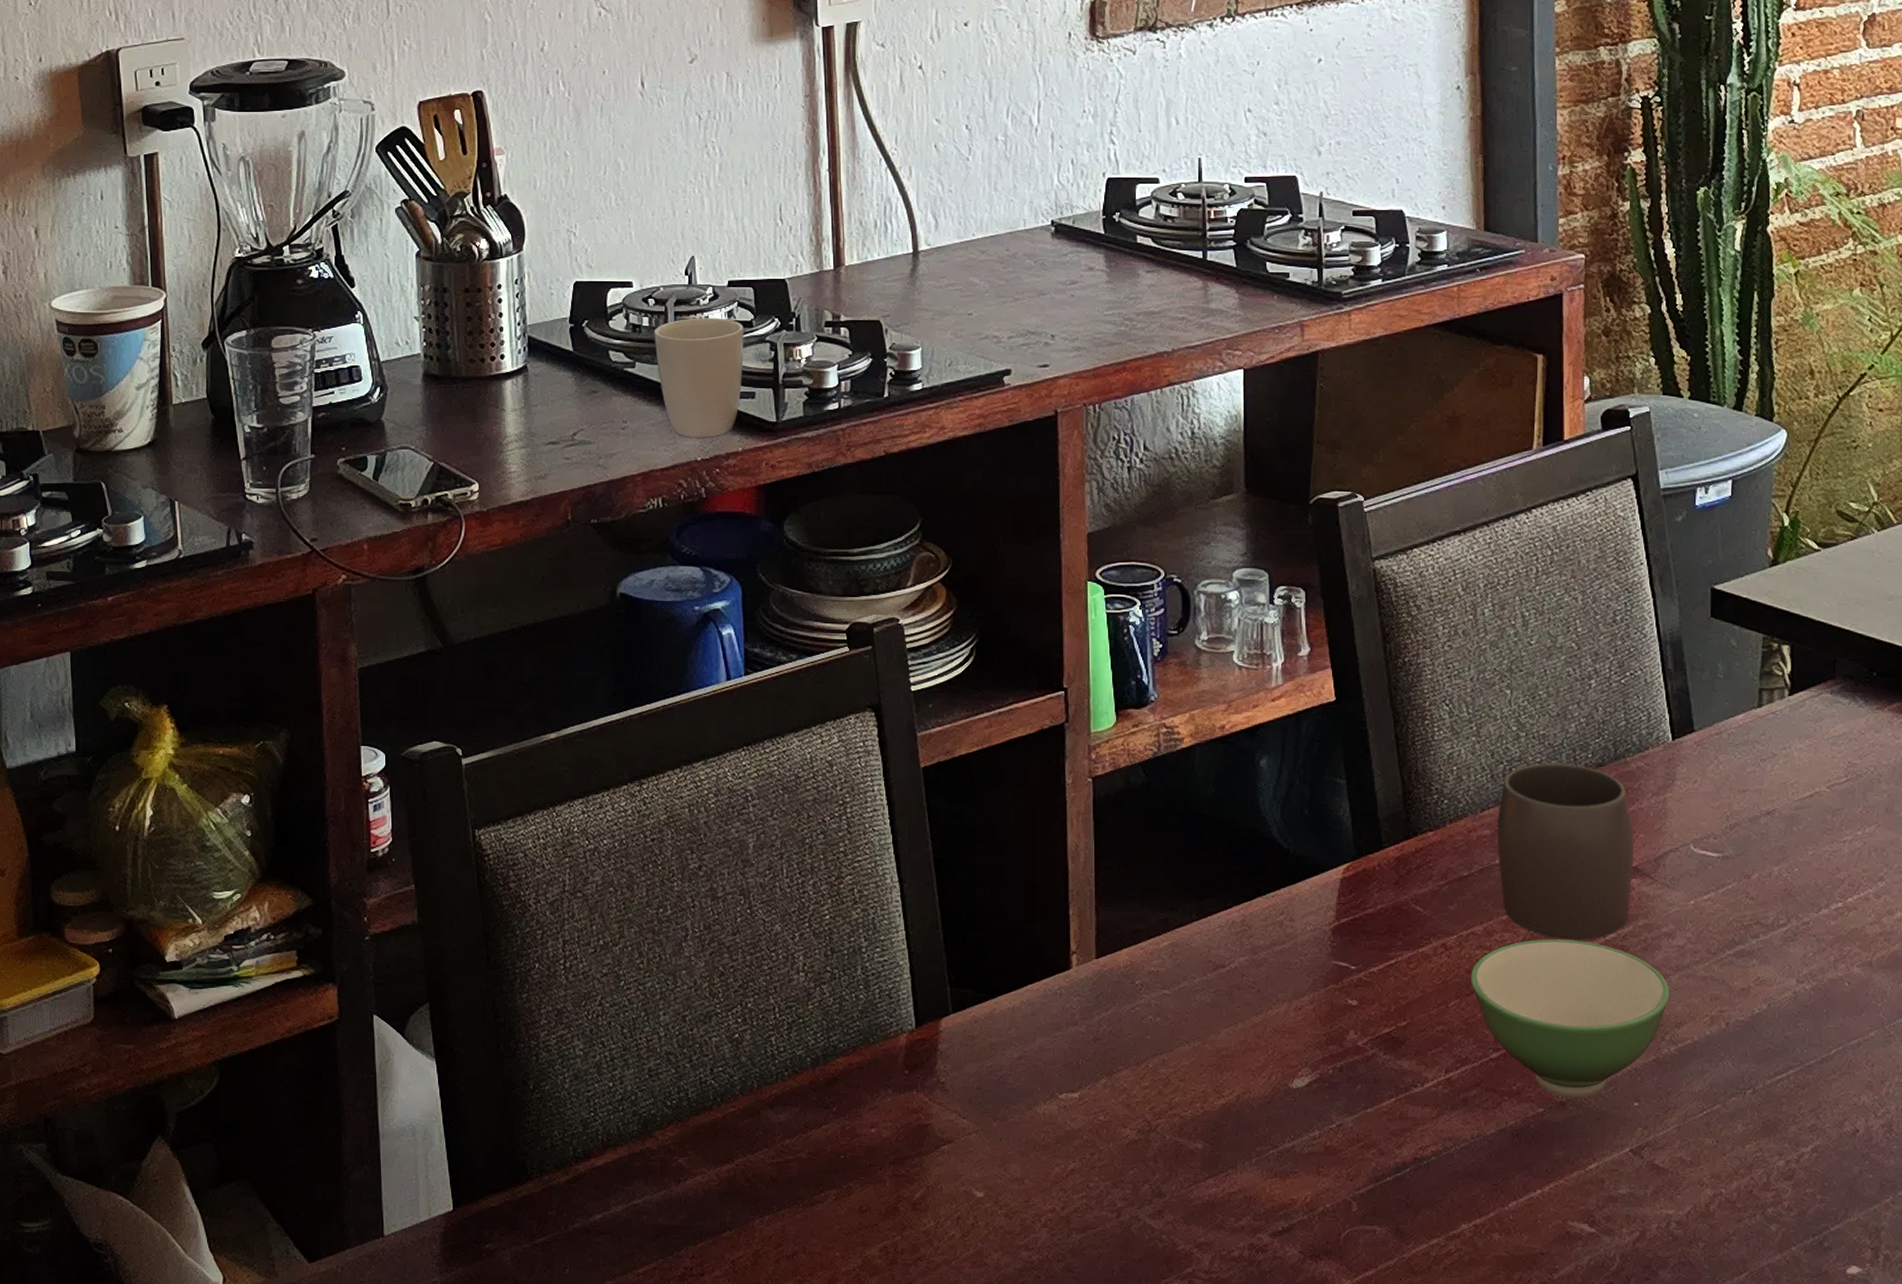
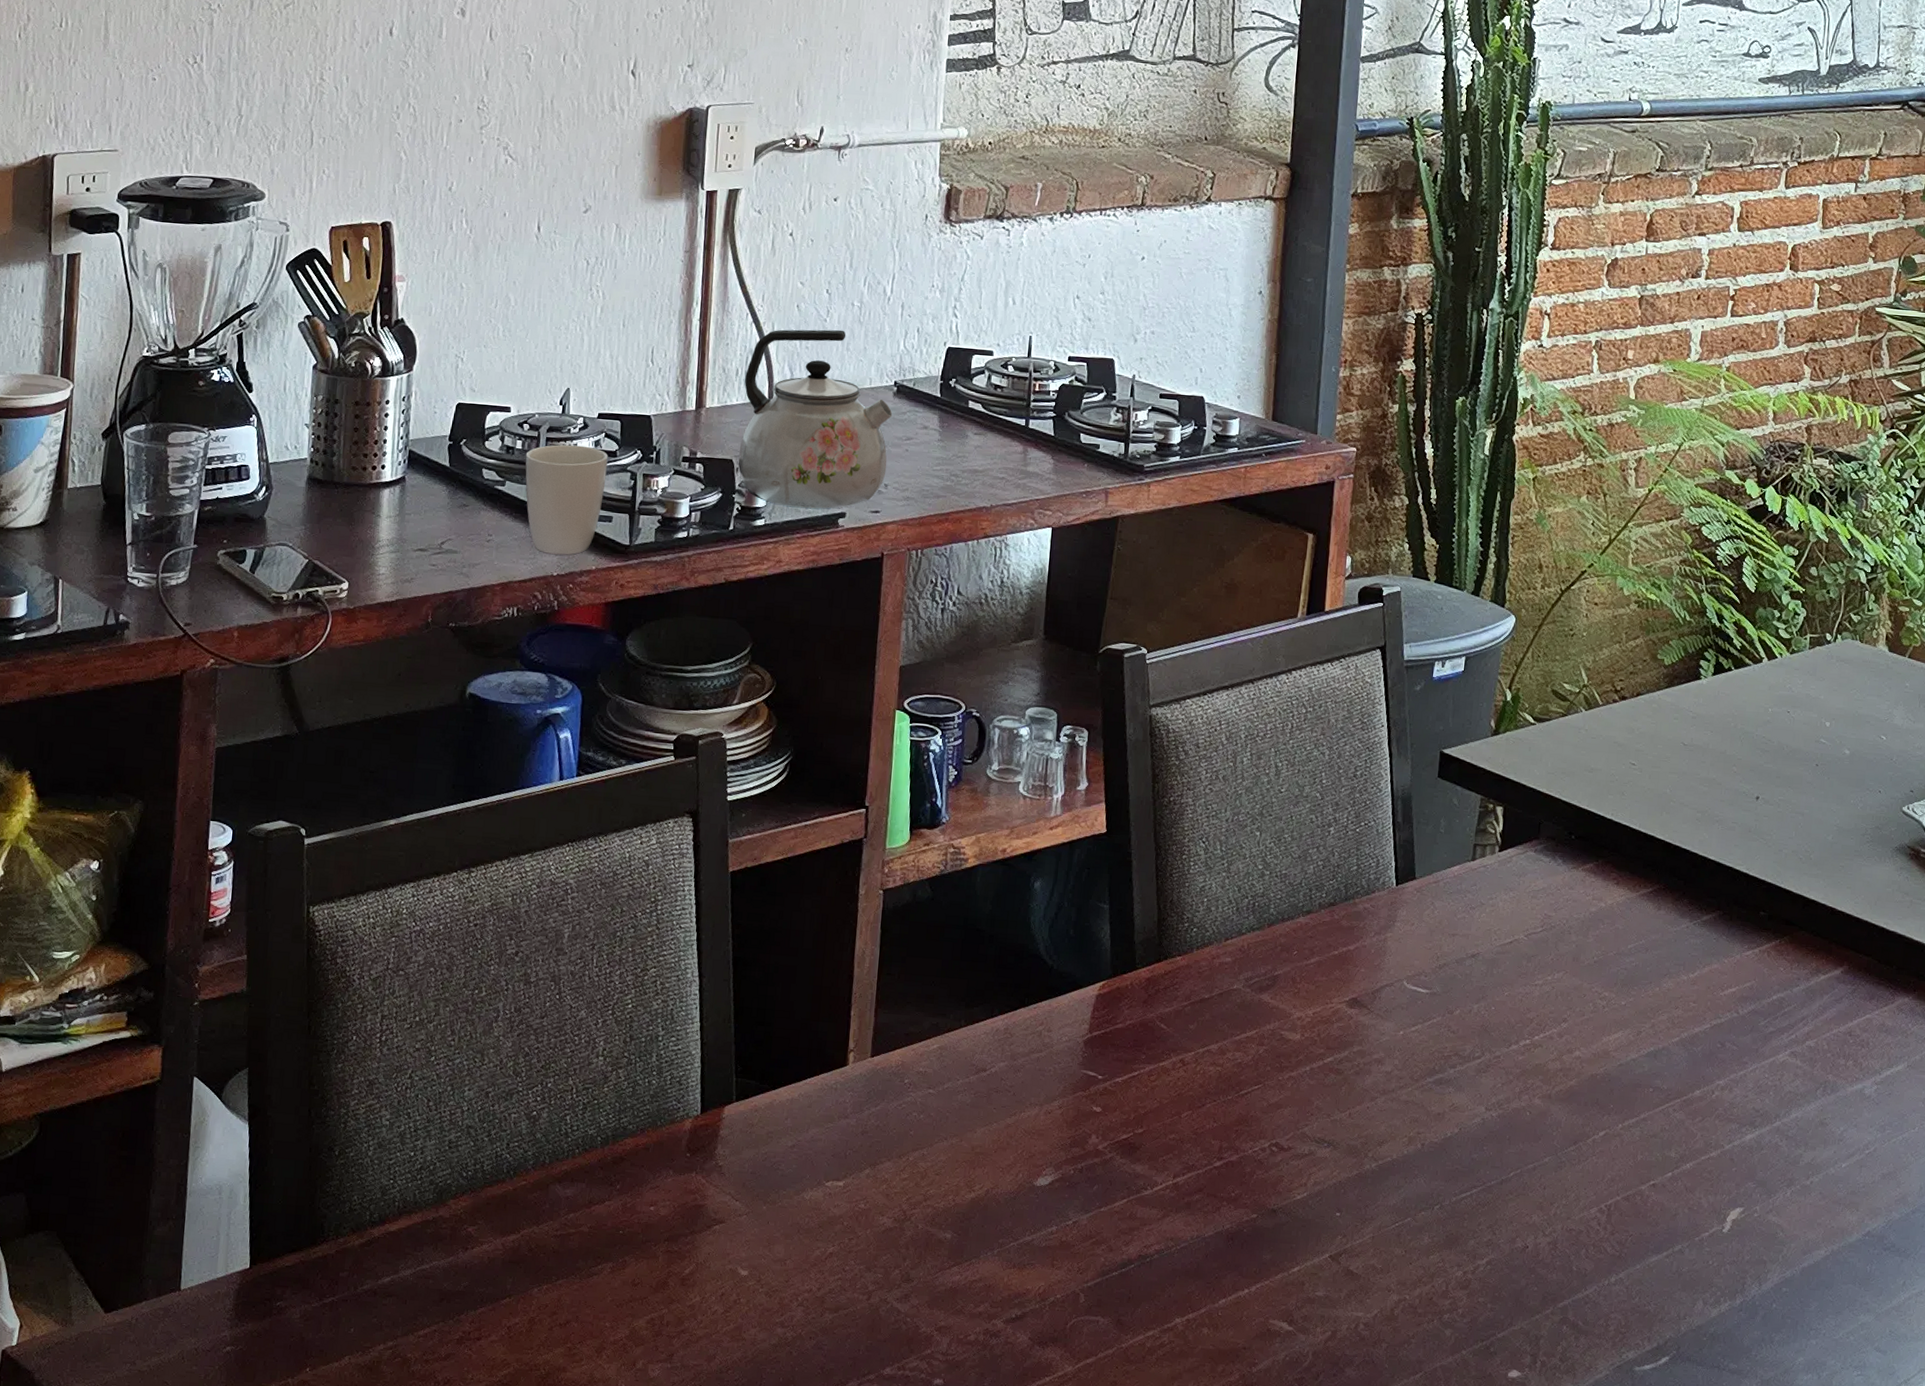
kettle: none [885,168,1053,368] -> present [738,329,893,509]
bowl: present [1469,939,1670,1099] -> none [1202,1059,1376,1207]
mug: present [1497,763,1633,940] -> none [1236,899,1356,1062]

